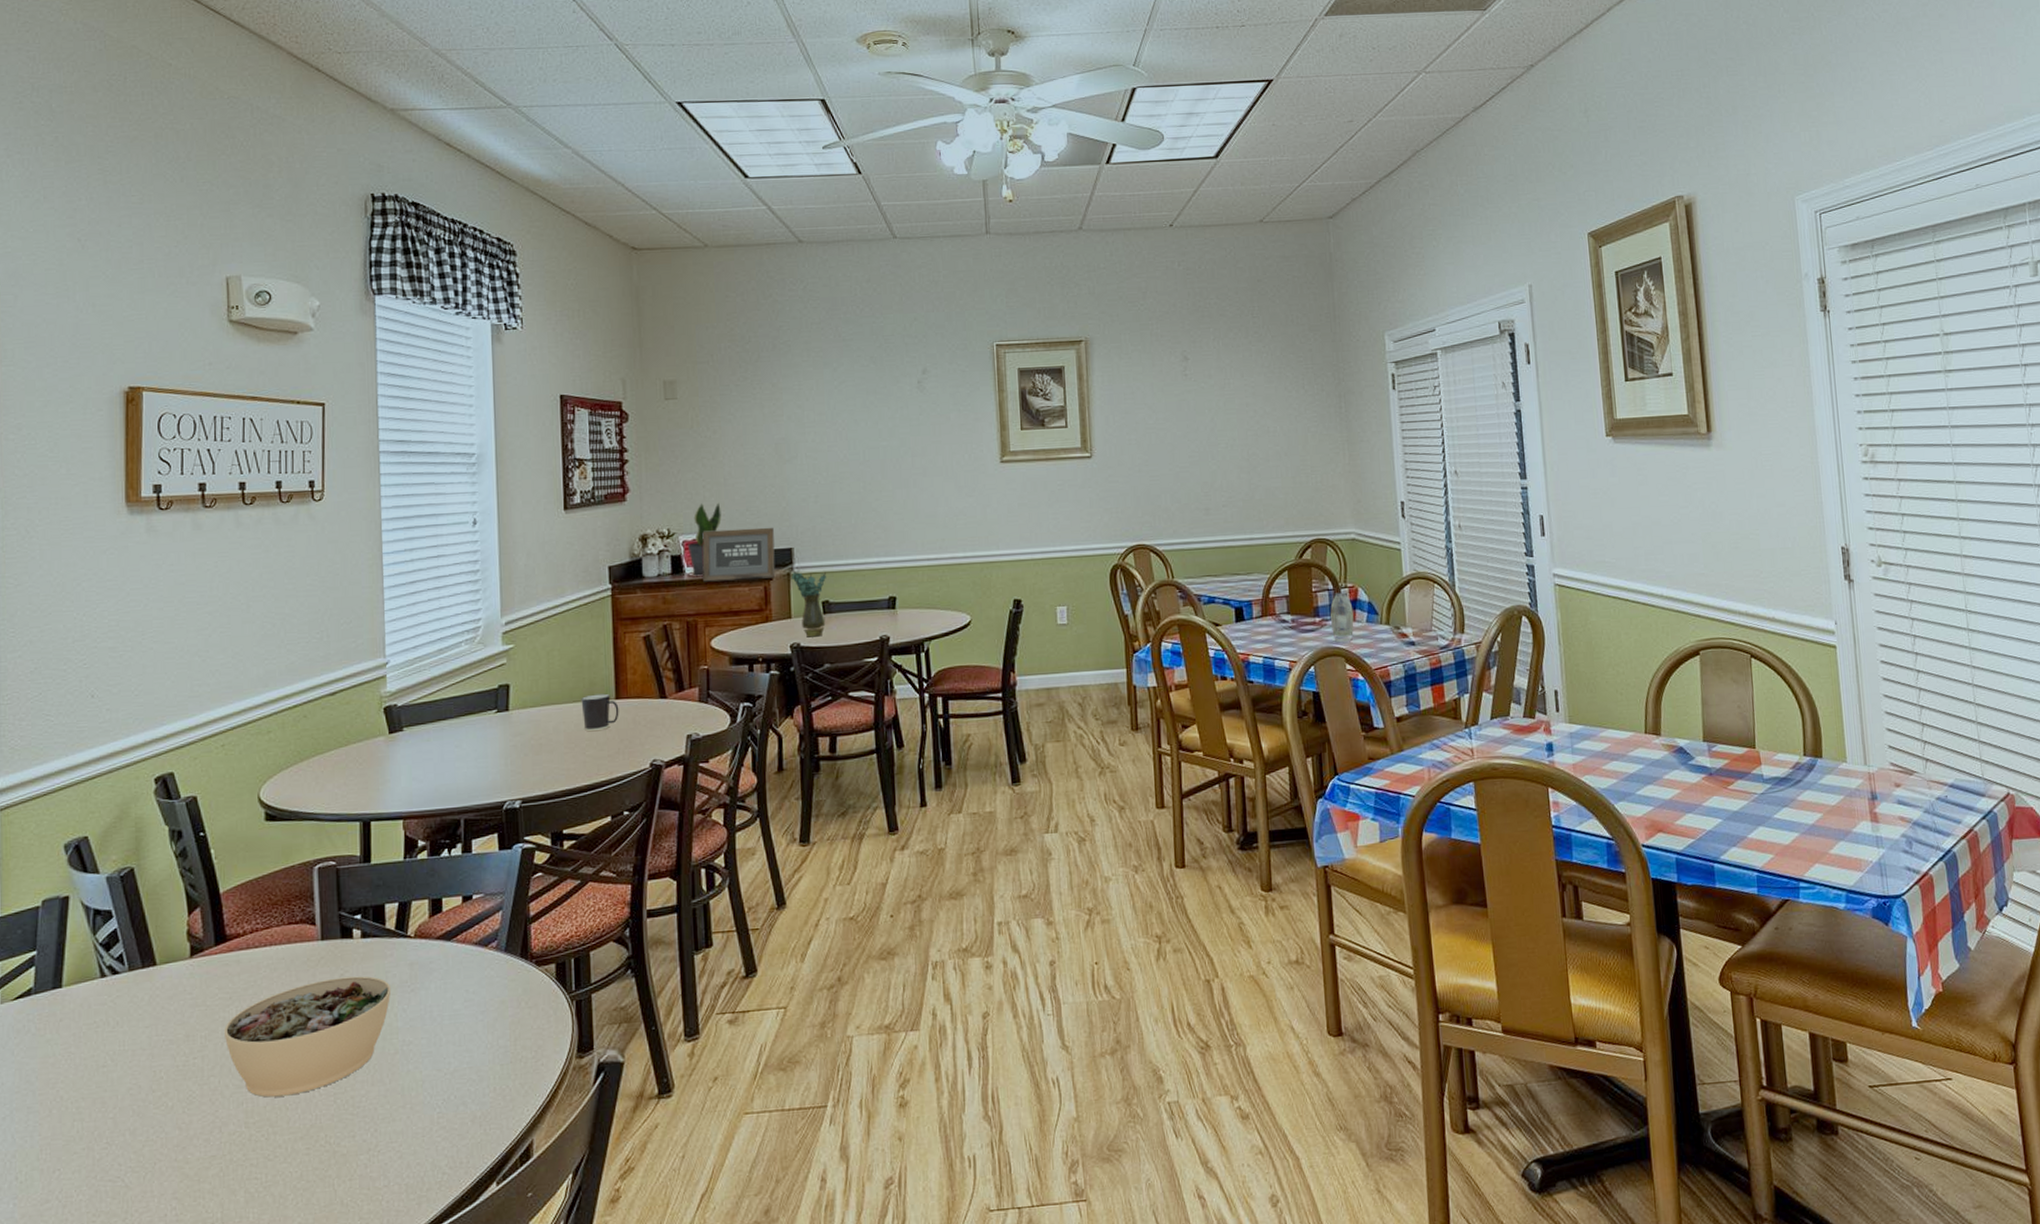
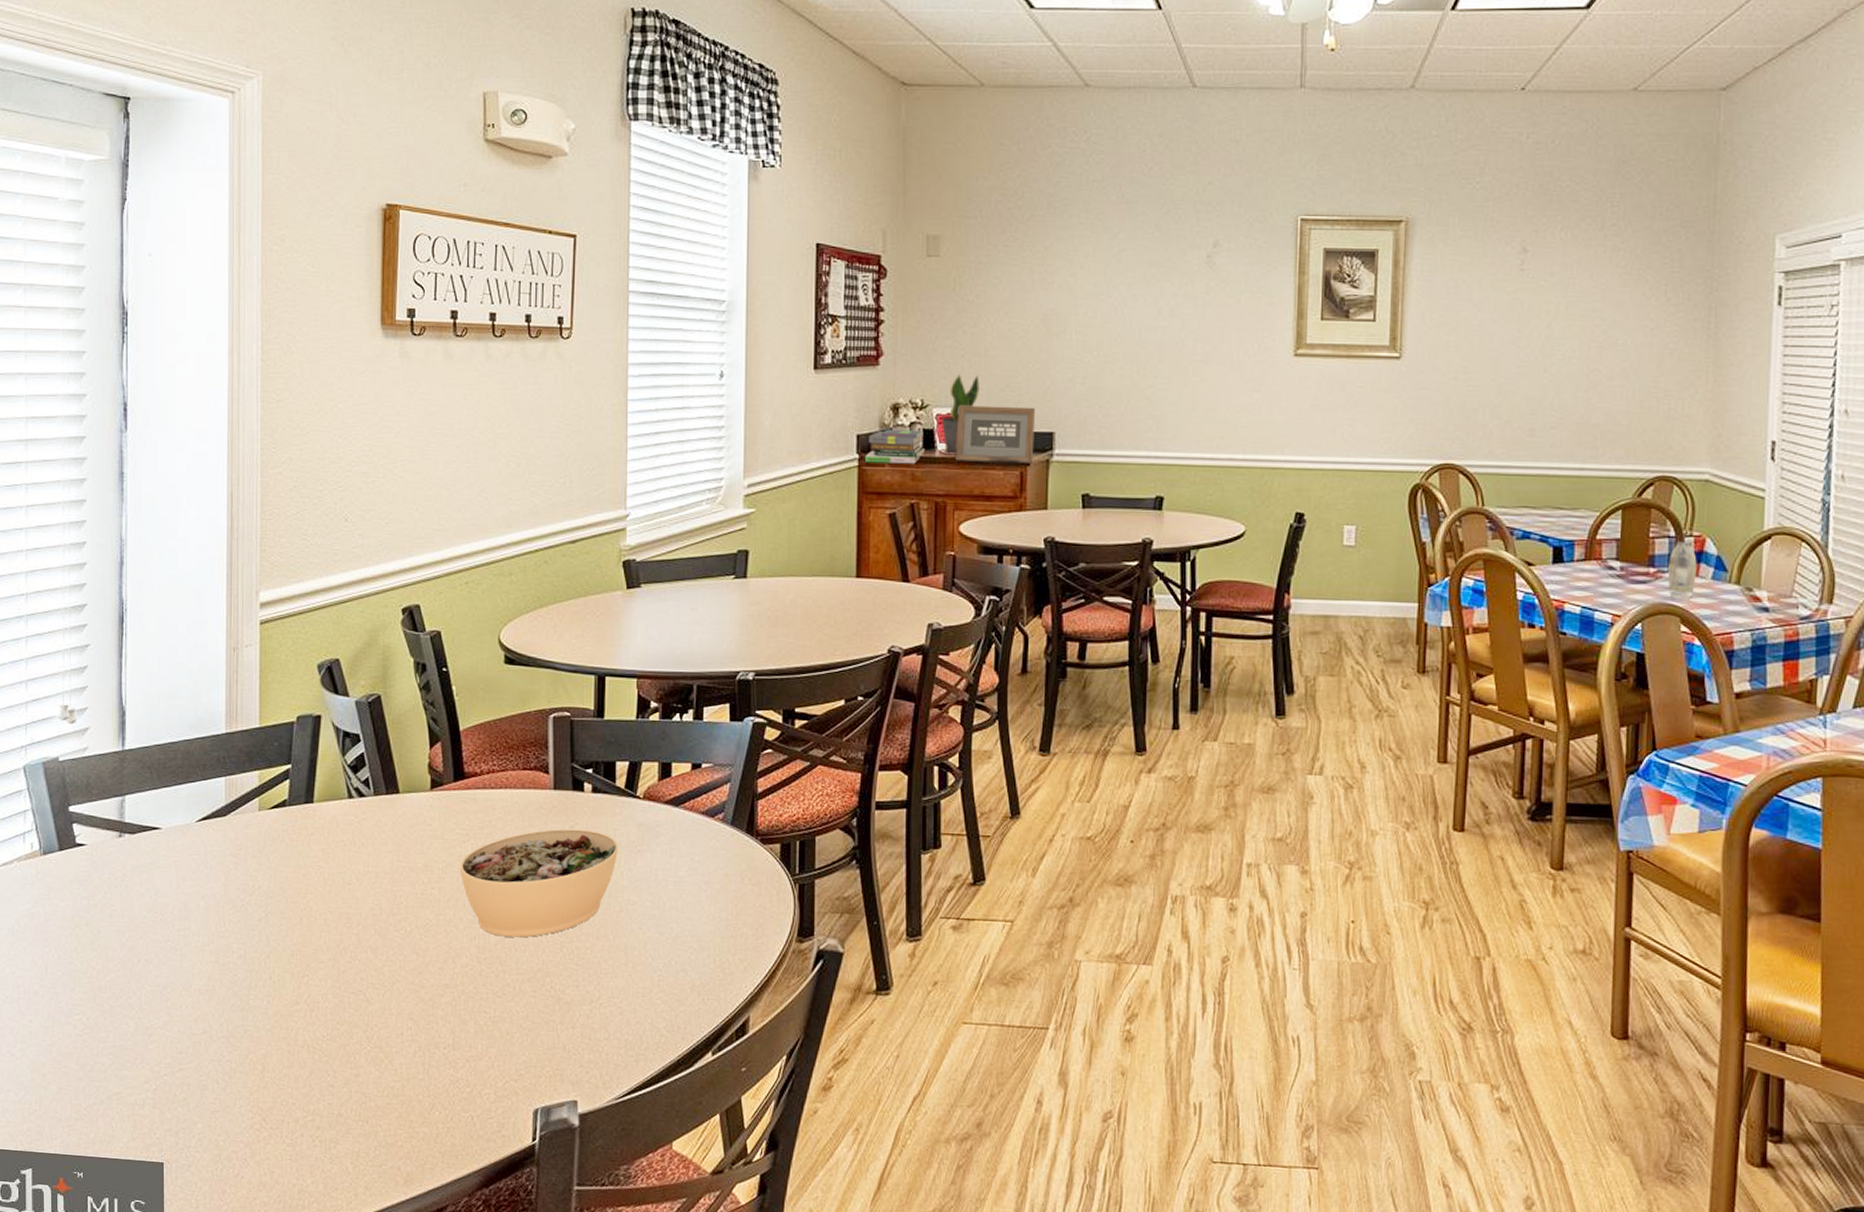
mug: present [581,693,619,732] -> none [820,570,859,610]
books: none [617,557,674,591] -> present [864,429,925,464]
vase: present [792,569,826,638] -> none [1051,455,1088,533]

